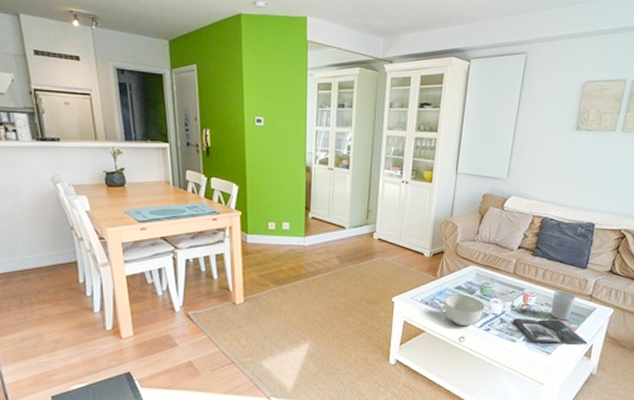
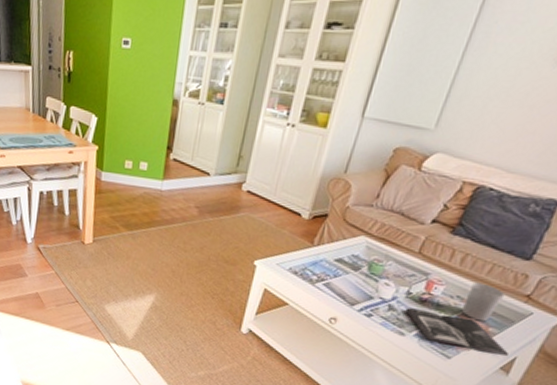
bowl: present [443,294,484,327] -> none [315,267,370,308]

